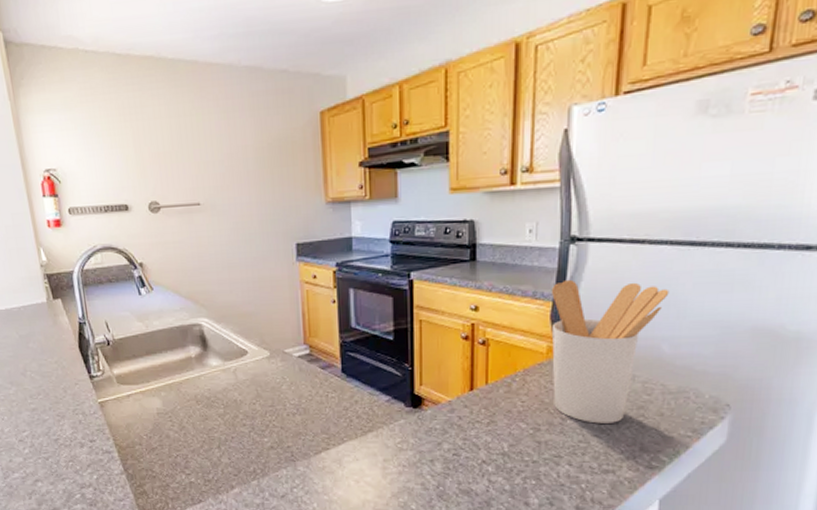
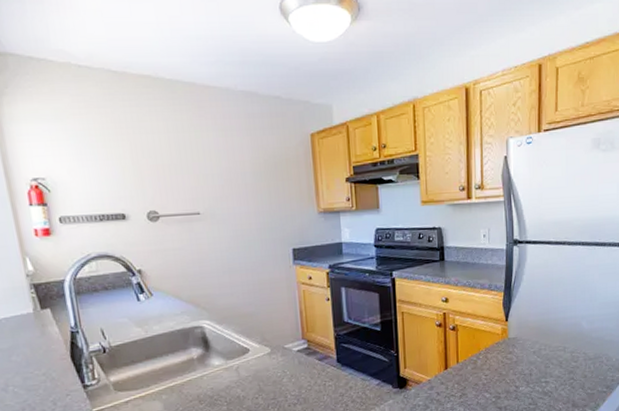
utensil holder: present [551,279,670,424] -> none [502,273,584,388]

